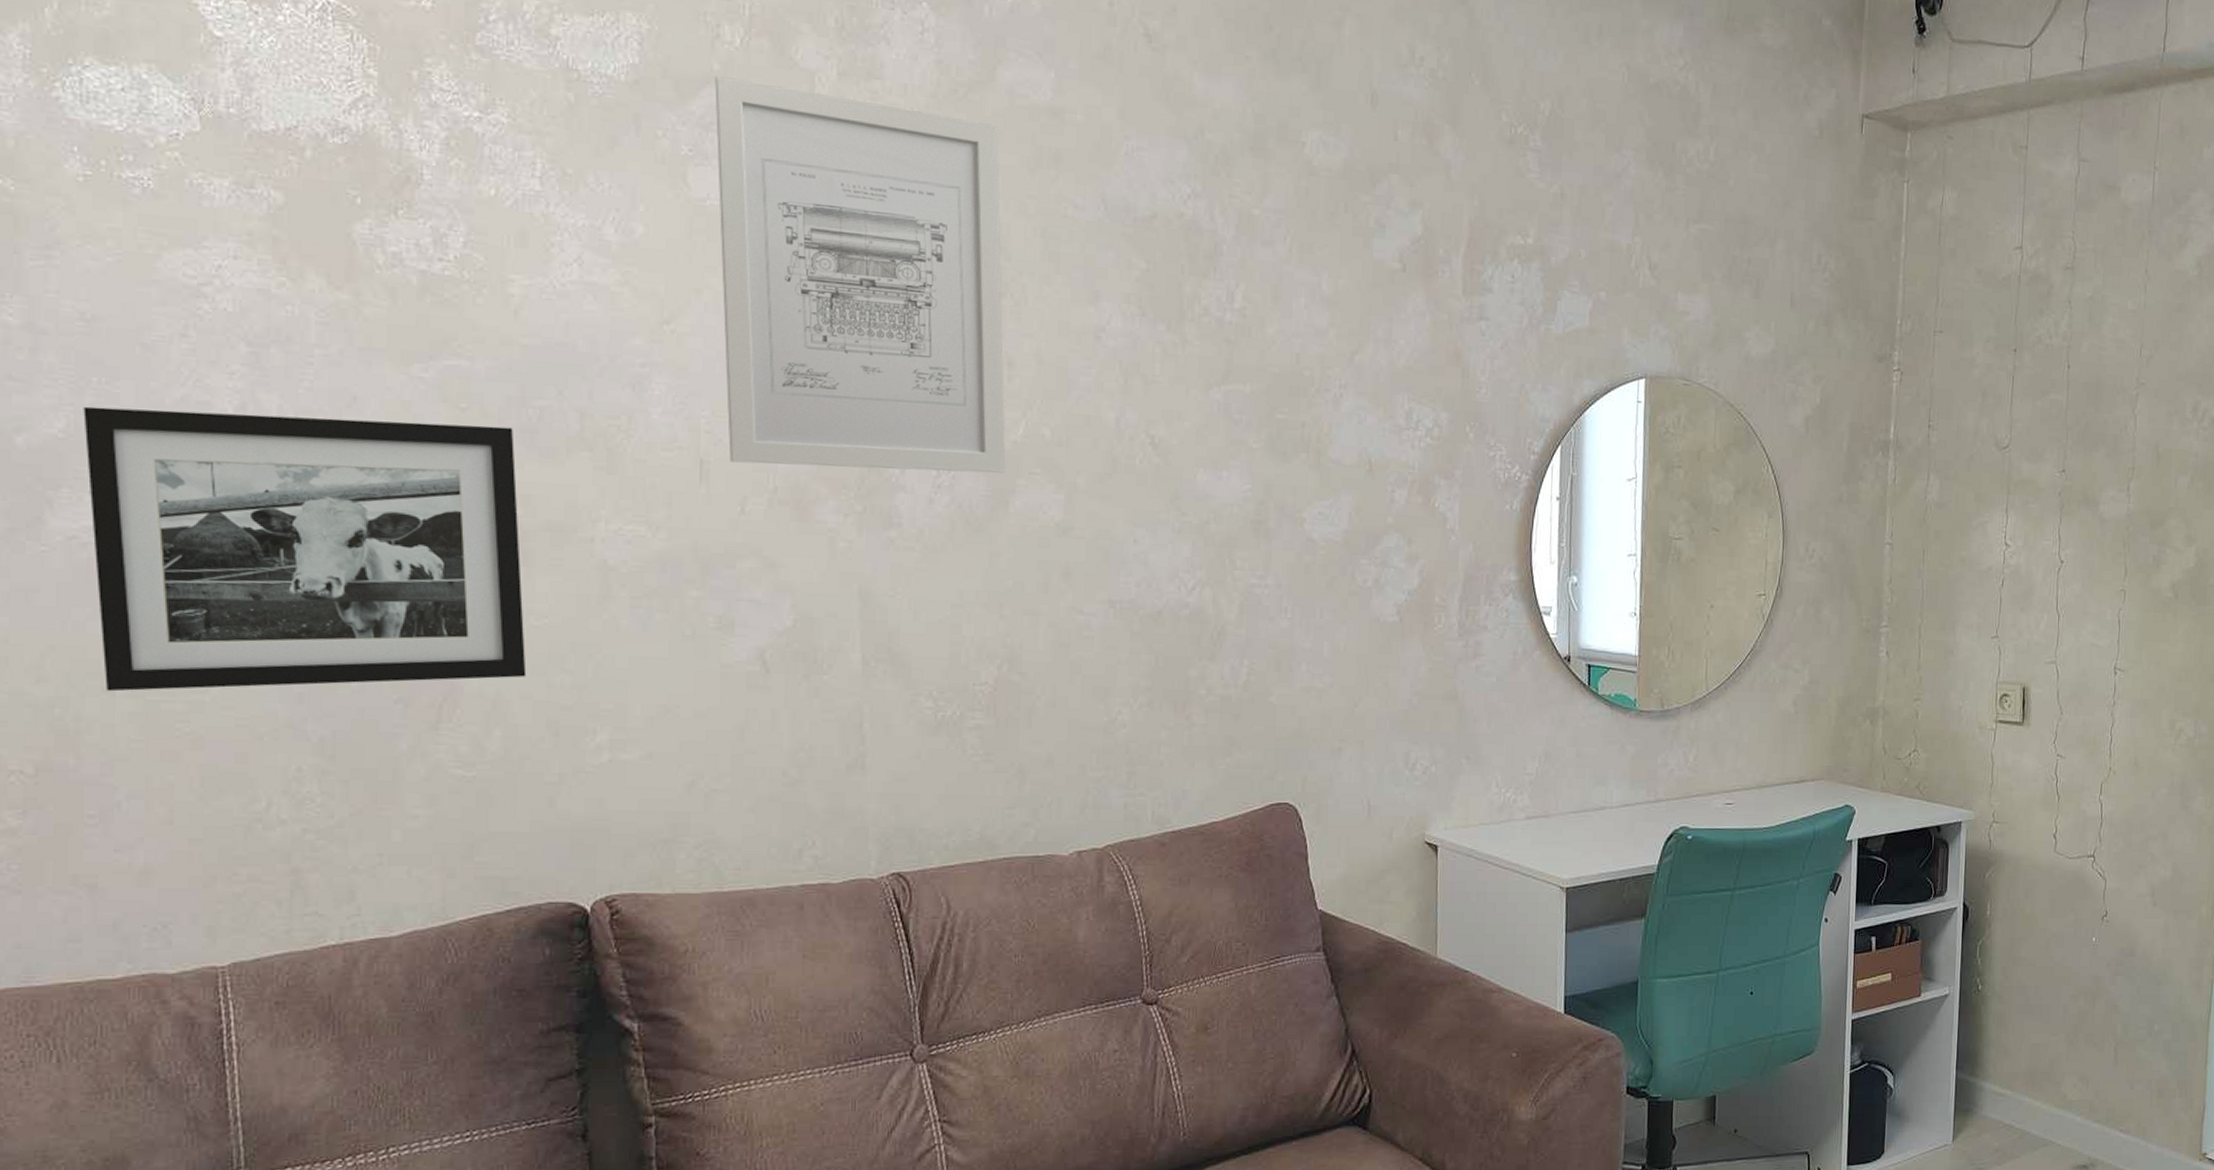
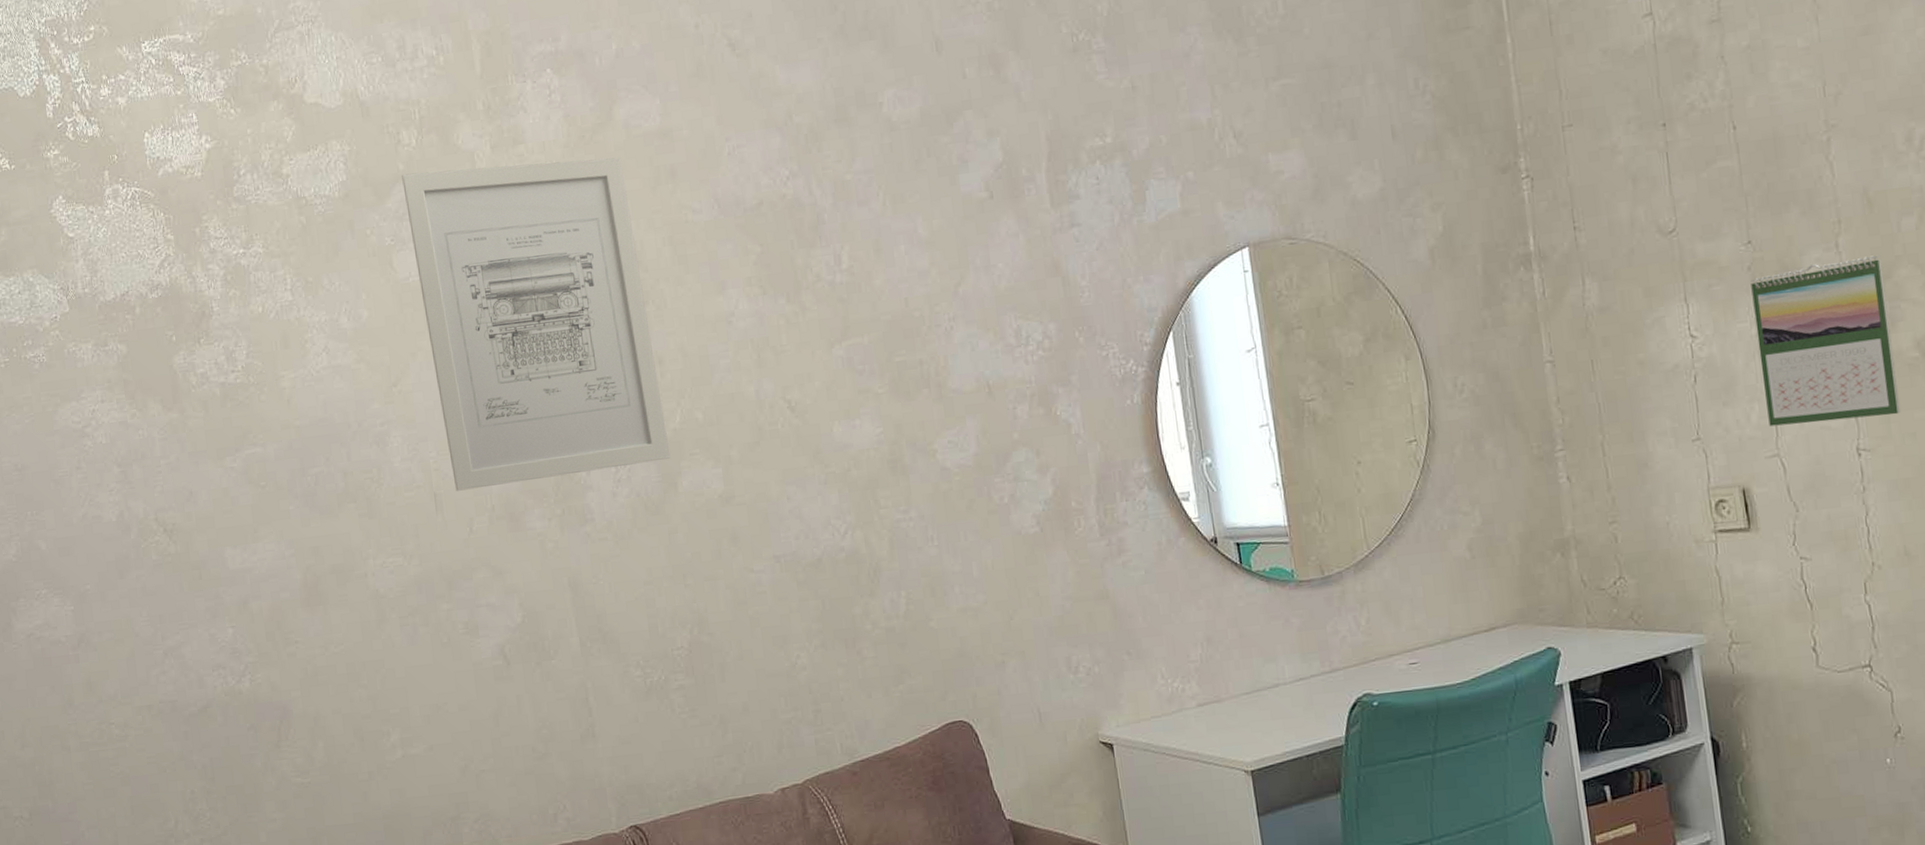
picture frame: present [83,406,527,692] -> none [25,494,335,749]
calendar: none [2053,501,2159,644] -> present [1750,255,1902,427]

